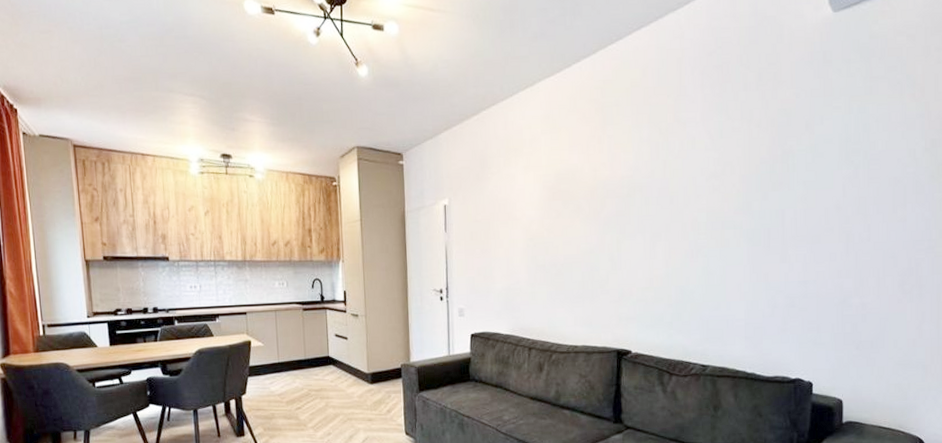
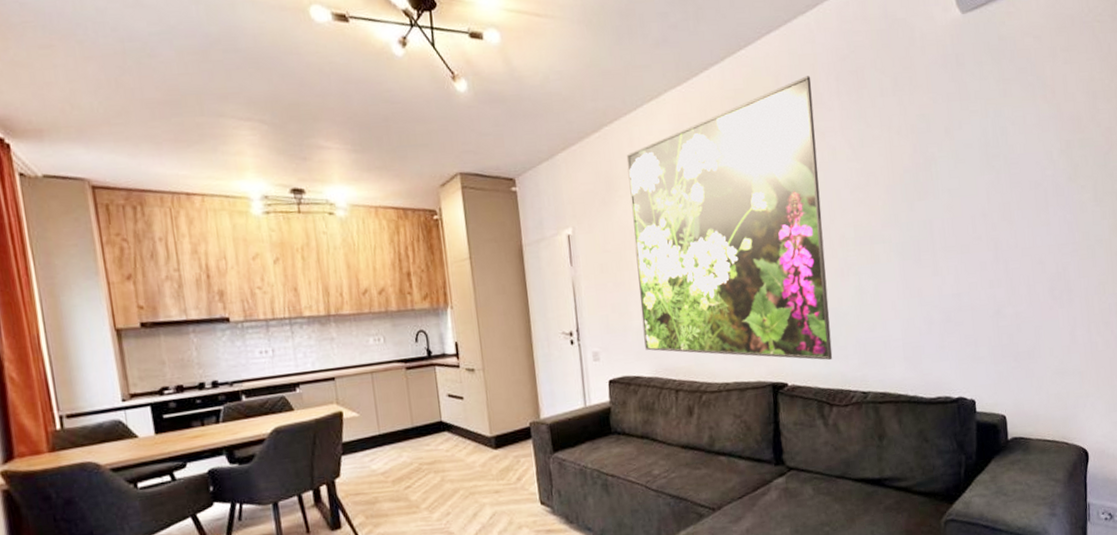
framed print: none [500,69,677,334] -> present [626,76,833,361]

